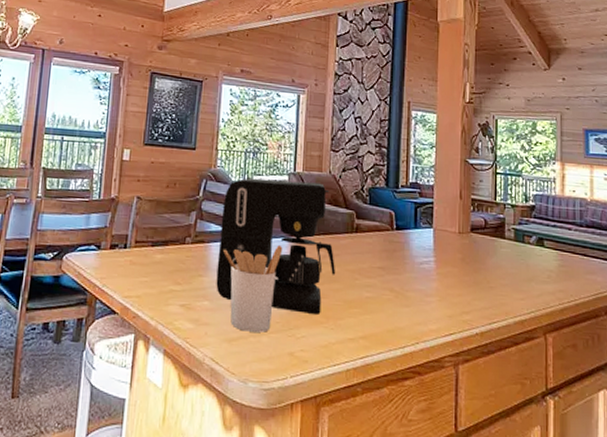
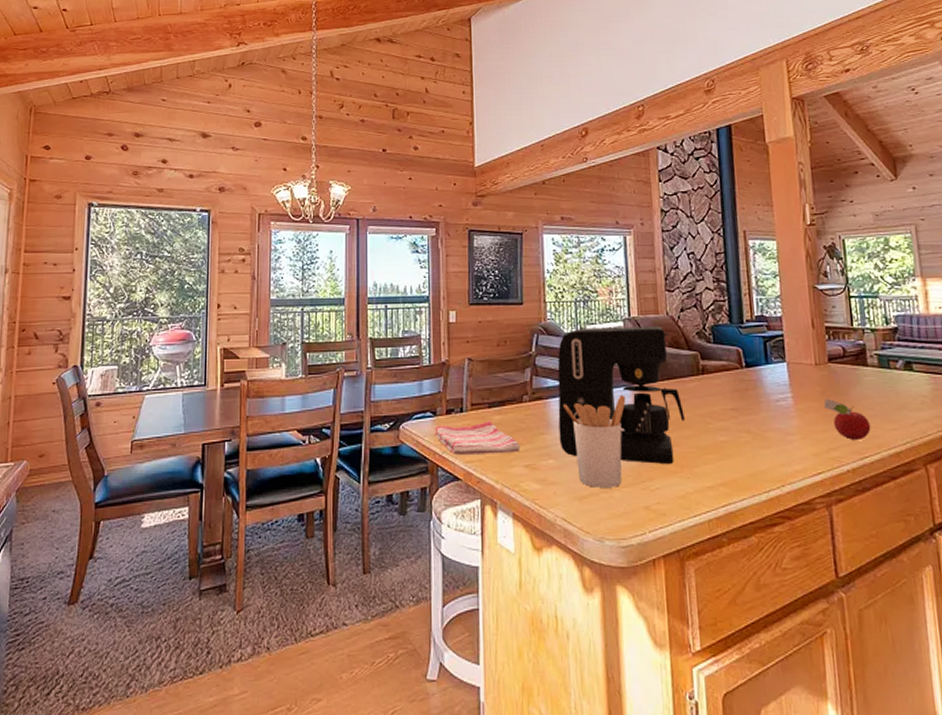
dish towel: none [97,259,178,292] -> present [435,421,521,456]
fruit: none [462,265,501,306] -> present [823,398,871,440]

